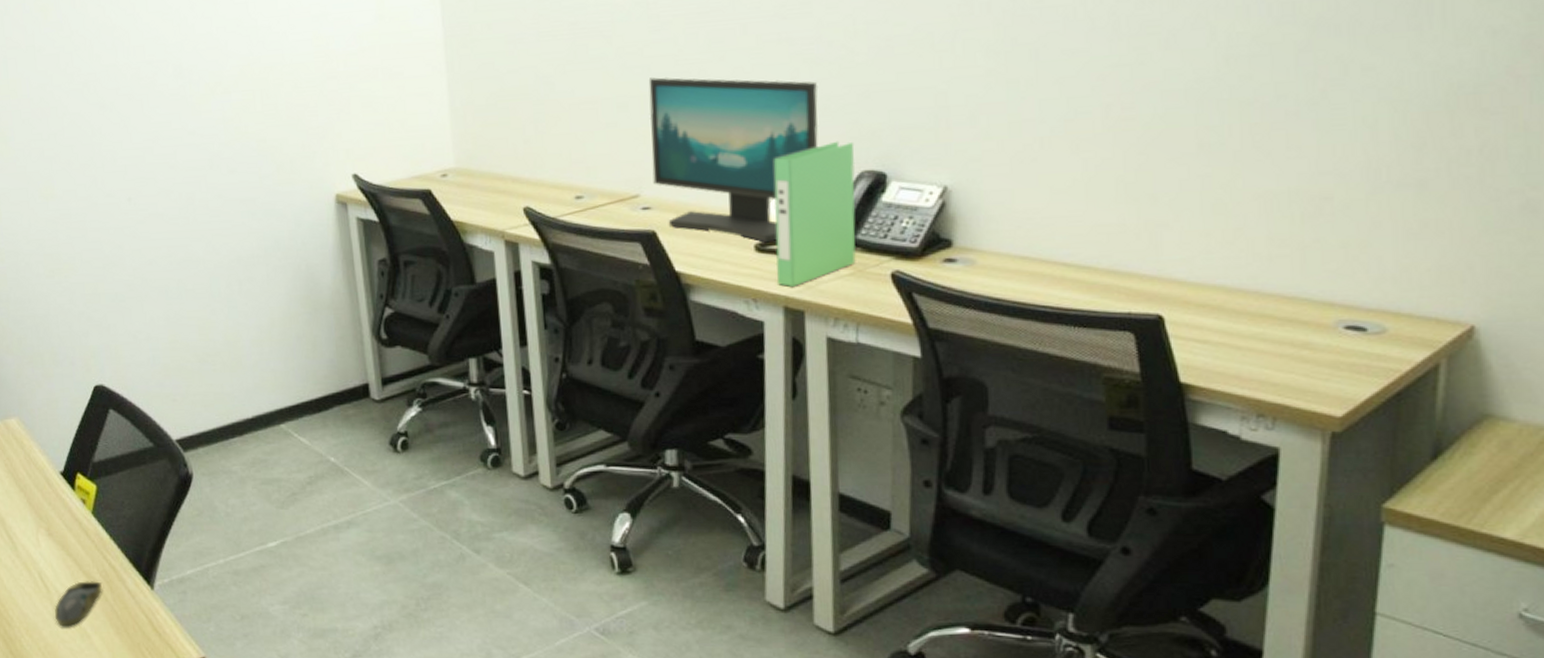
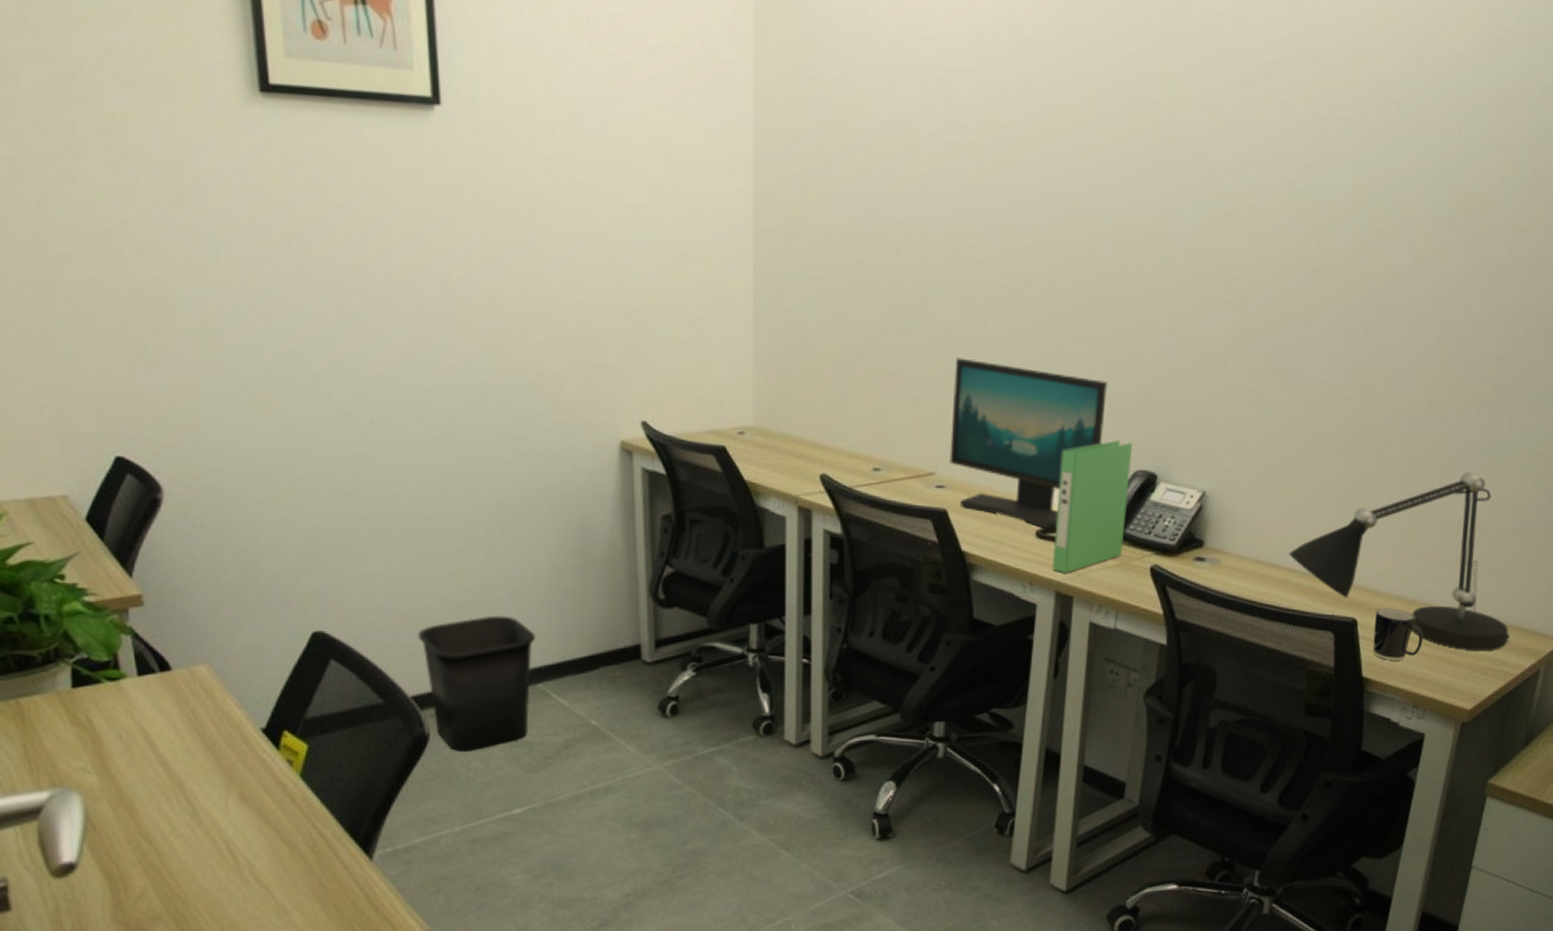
computer mouse: present [54,581,103,627] -> none [243,851,309,903]
waste bin: none [177,362,276,489] -> present [418,615,536,751]
desk lamp: none [1061,131,1387,344] -> present [1288,472,1510,651]
mug: none [1188,299,1260,362] -> present [1372,608,1424,661]

